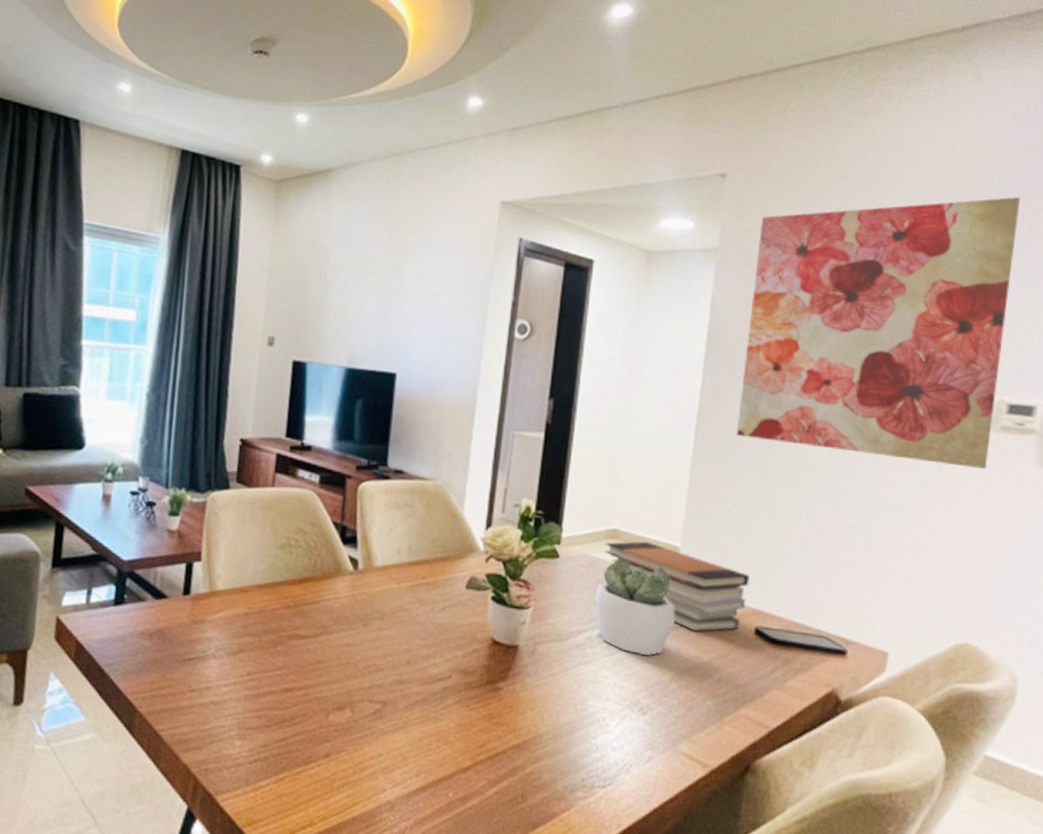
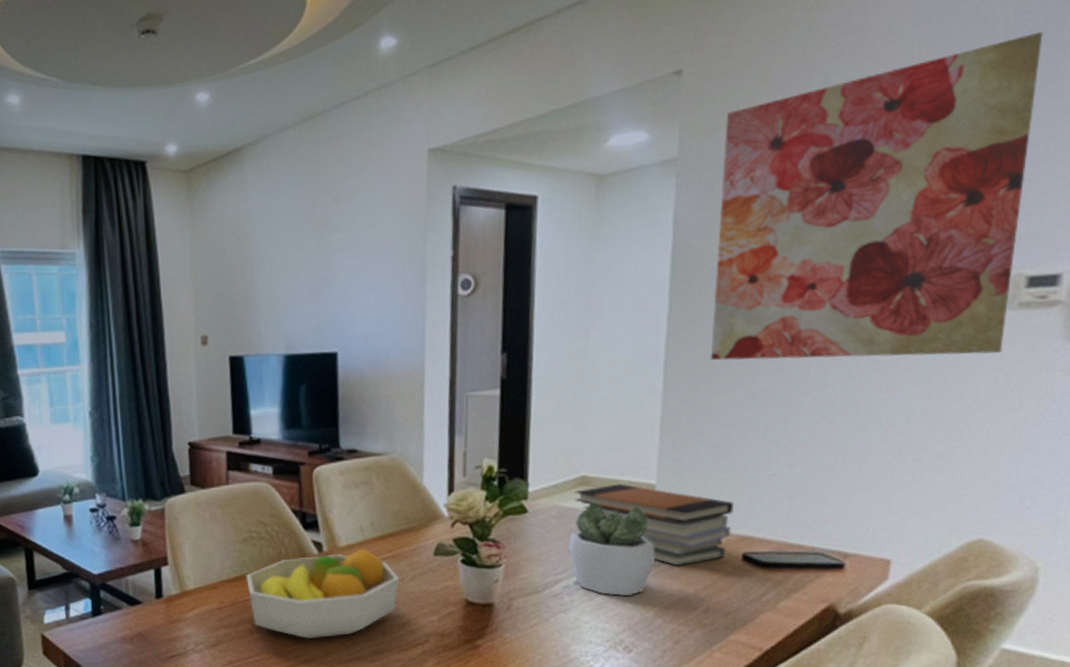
fruit bowl: none [277,571,430,660] -> present [245,549,400,640]

